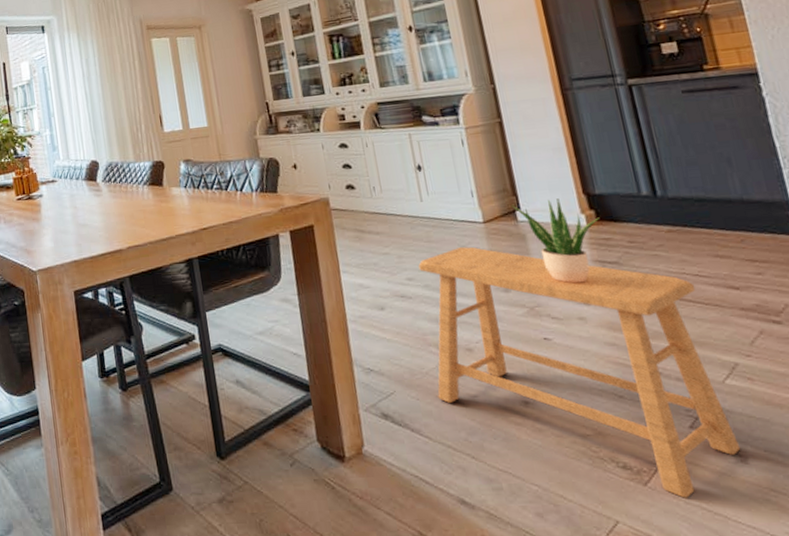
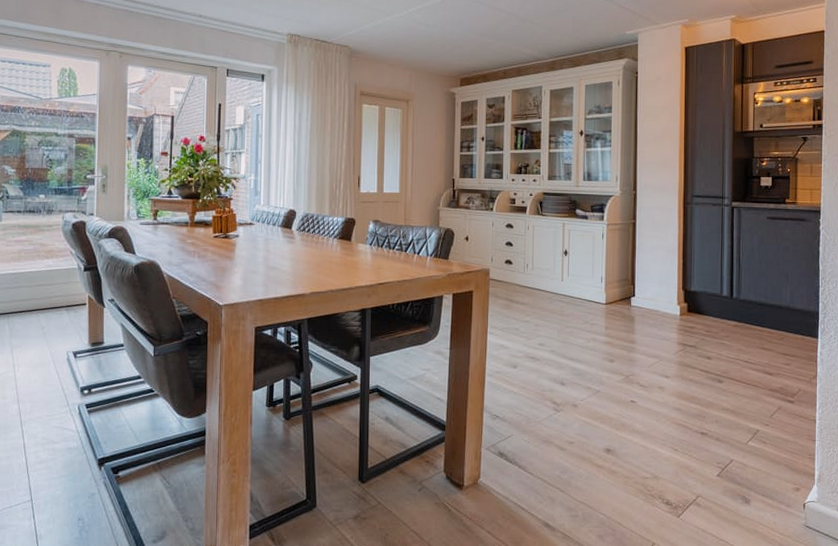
stool: present [418,247,741,498] -> none [544,322,747,528]
potted plant: present [512,198,600,283] -> none [629,291,690,360]

